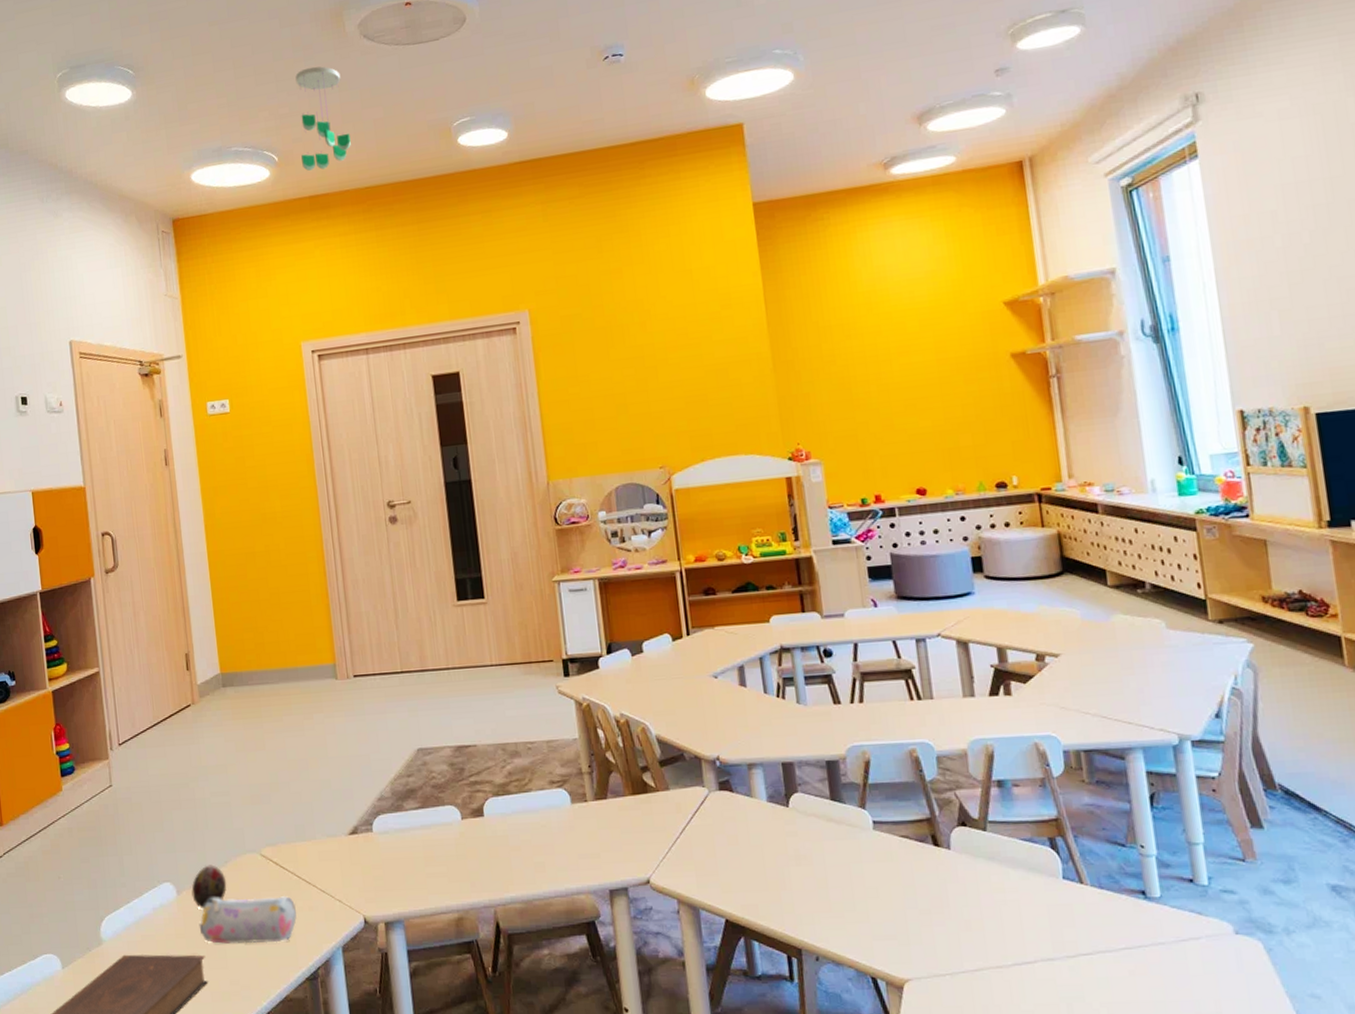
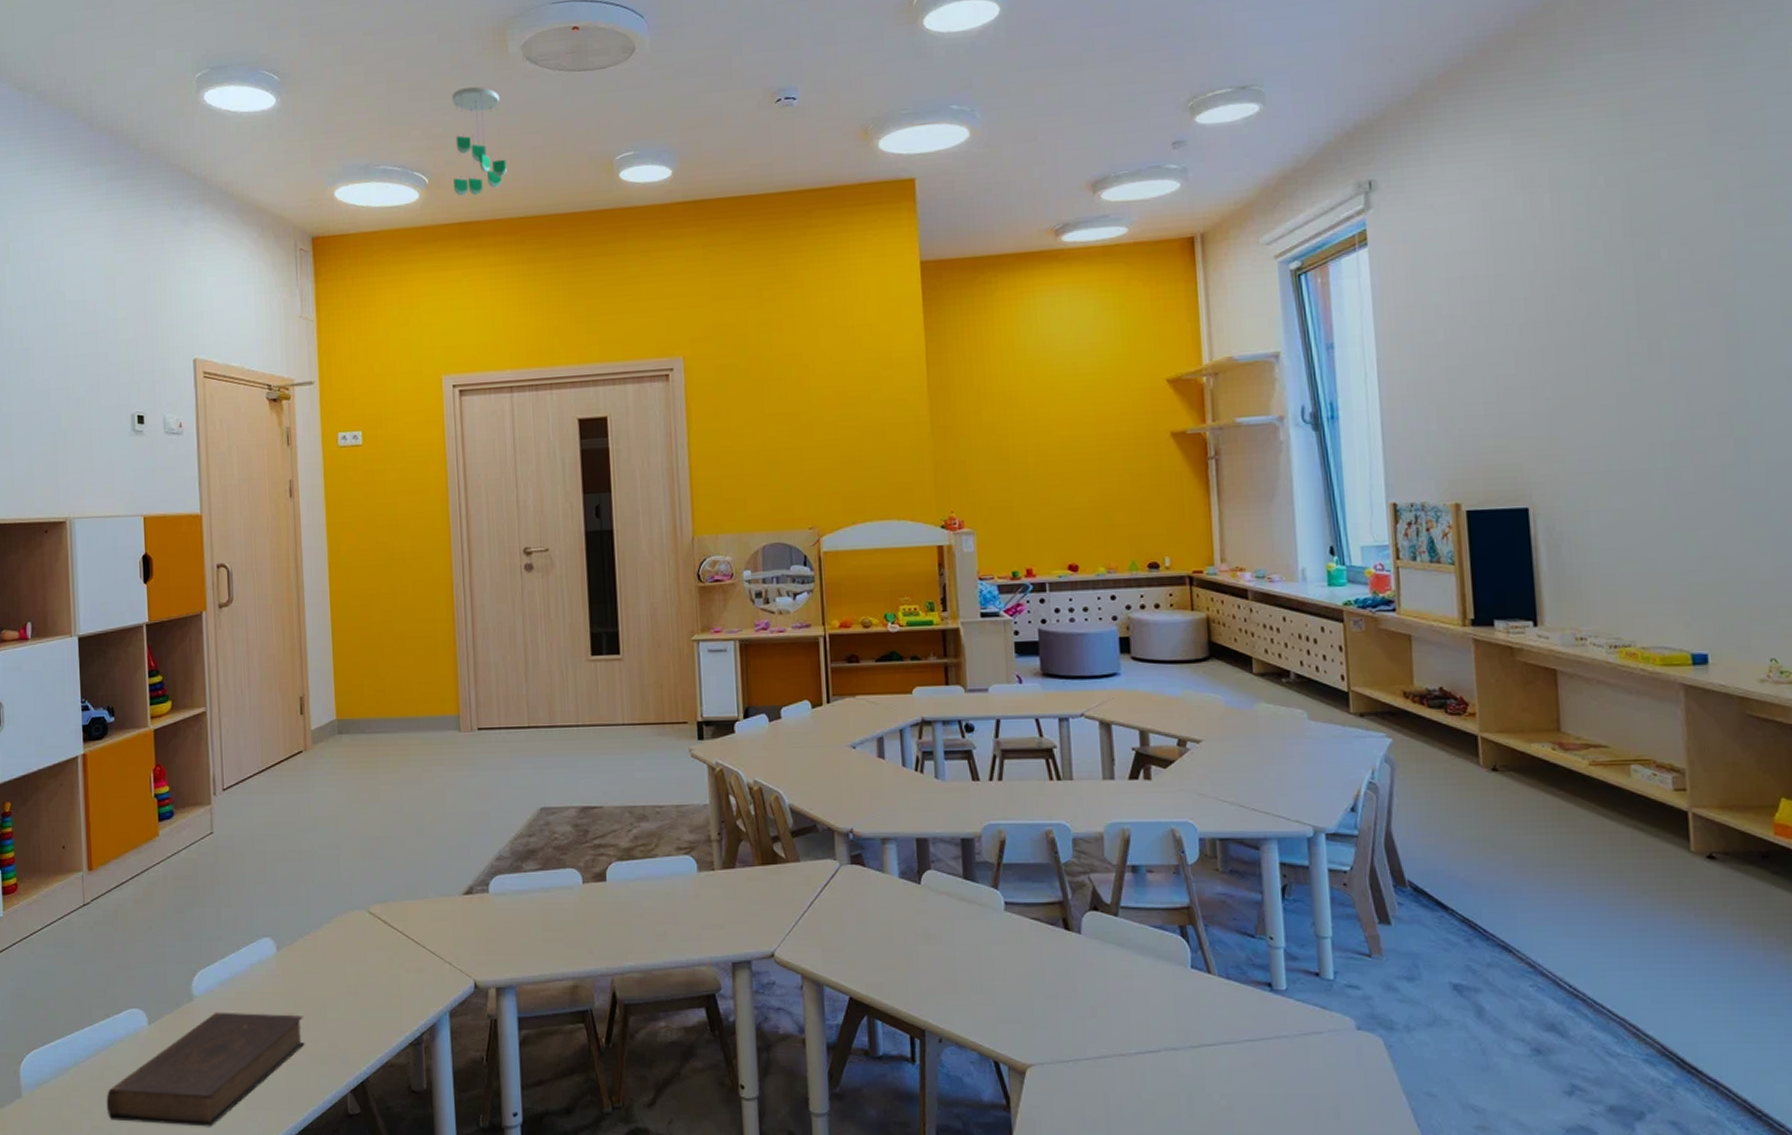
decorative egg: present [191,864,227,909] -> none [292,920,331,967]
pencil case: present [198,896,297,944] -> none [298,954,404,1005]

